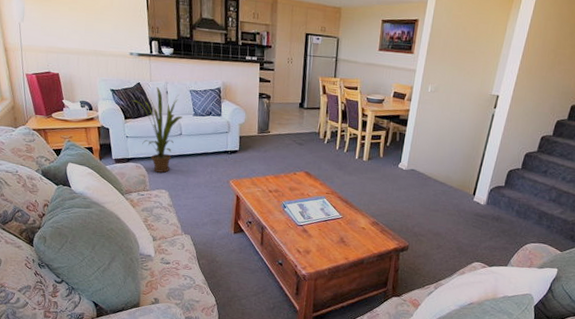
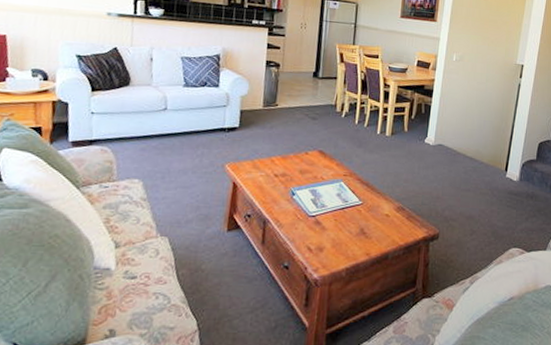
house plant: present [131,87,182,173] -> none [103,53,169,157]

